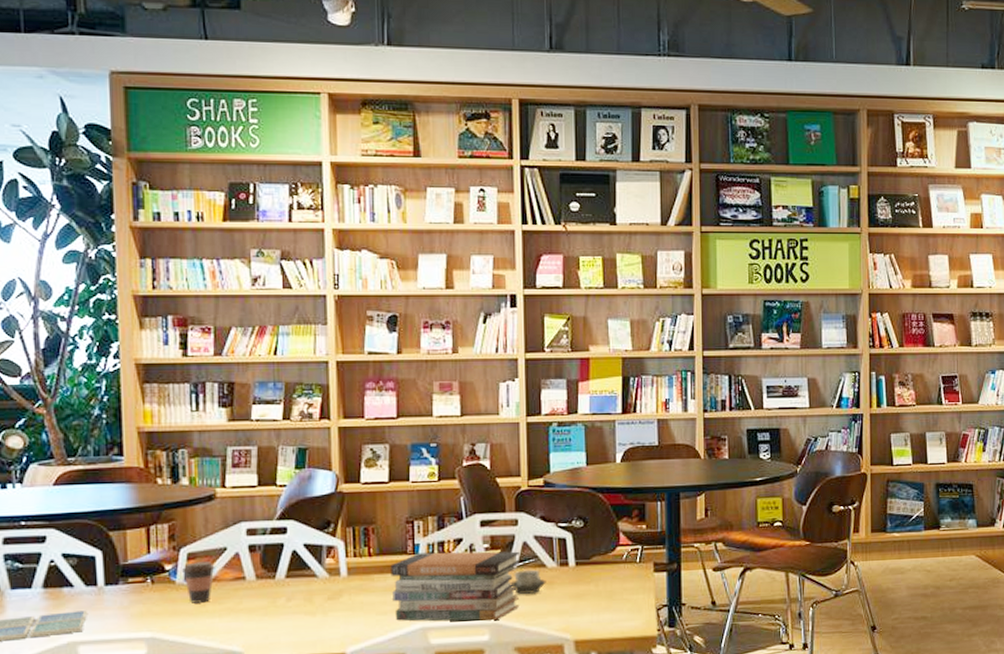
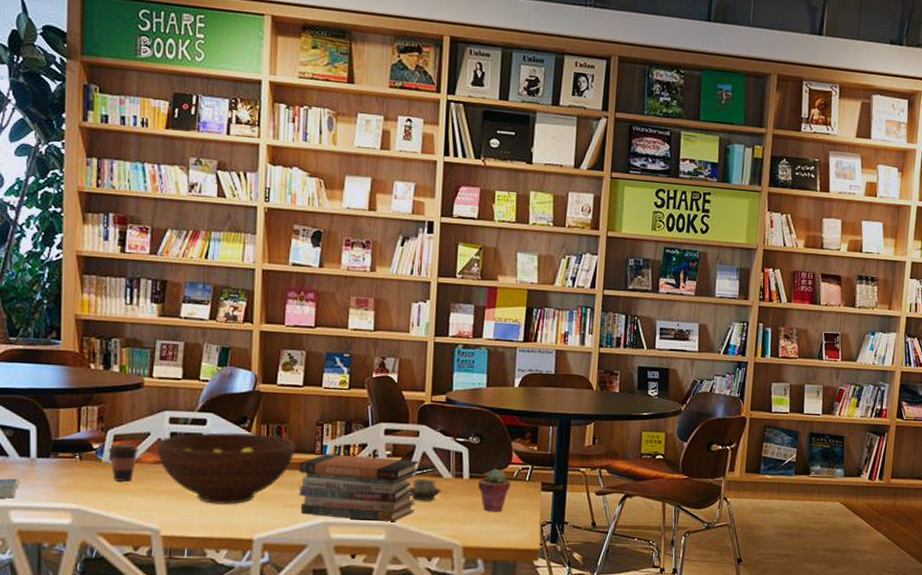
fruit bowl: none [235,538,386,619] -> present [157,432,296,505]
potted succulent: none [585,552,620,600] -> present [477,468,510,512]

